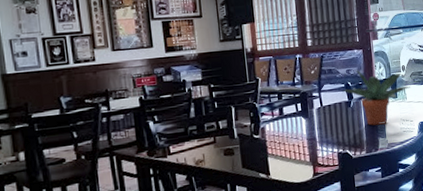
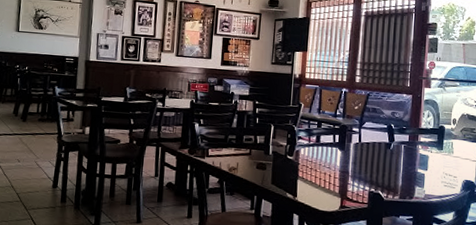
potted plant: present [342,70,411,126] -> none [384,114,460,174]

